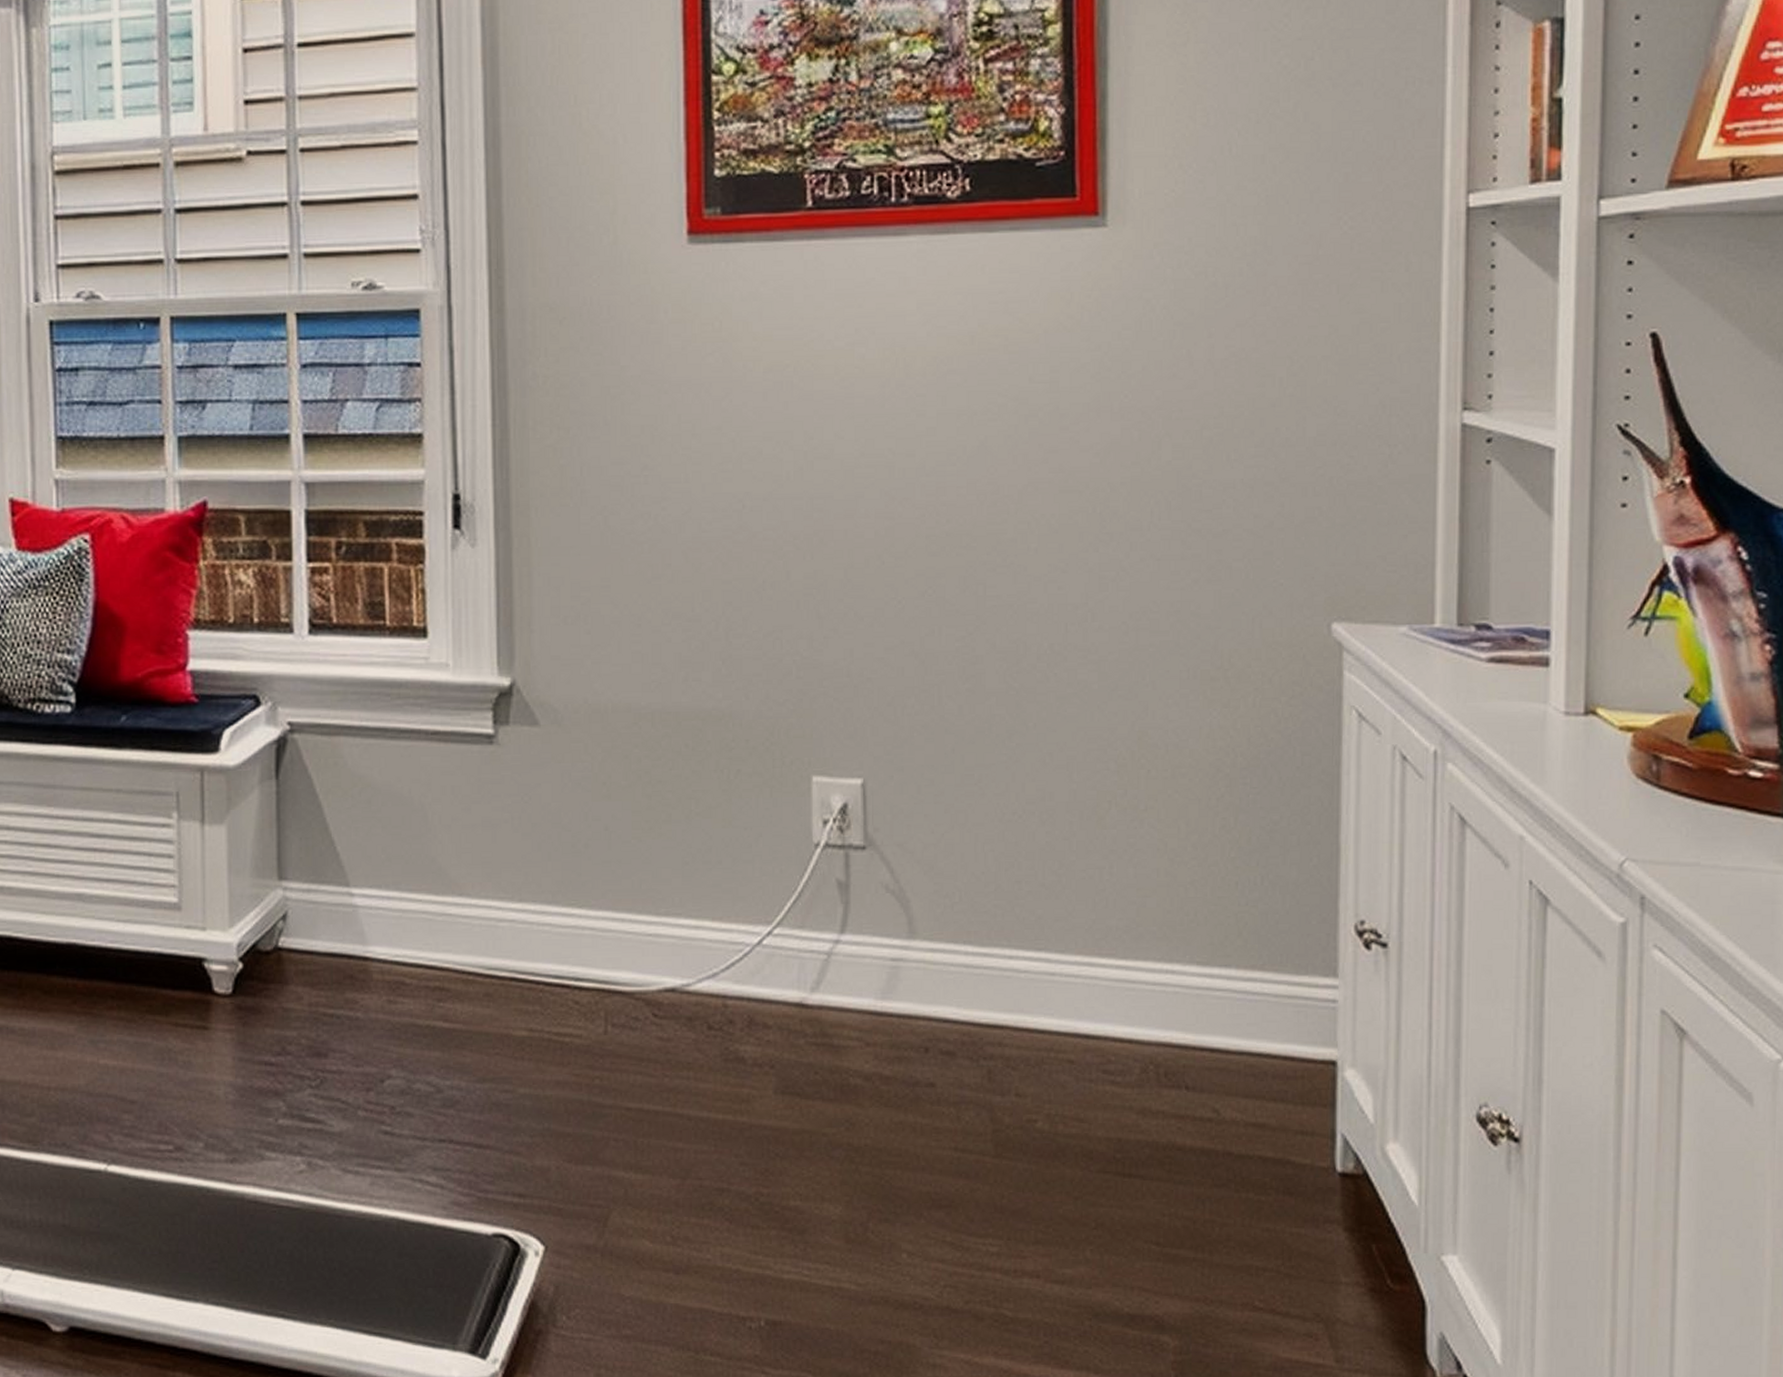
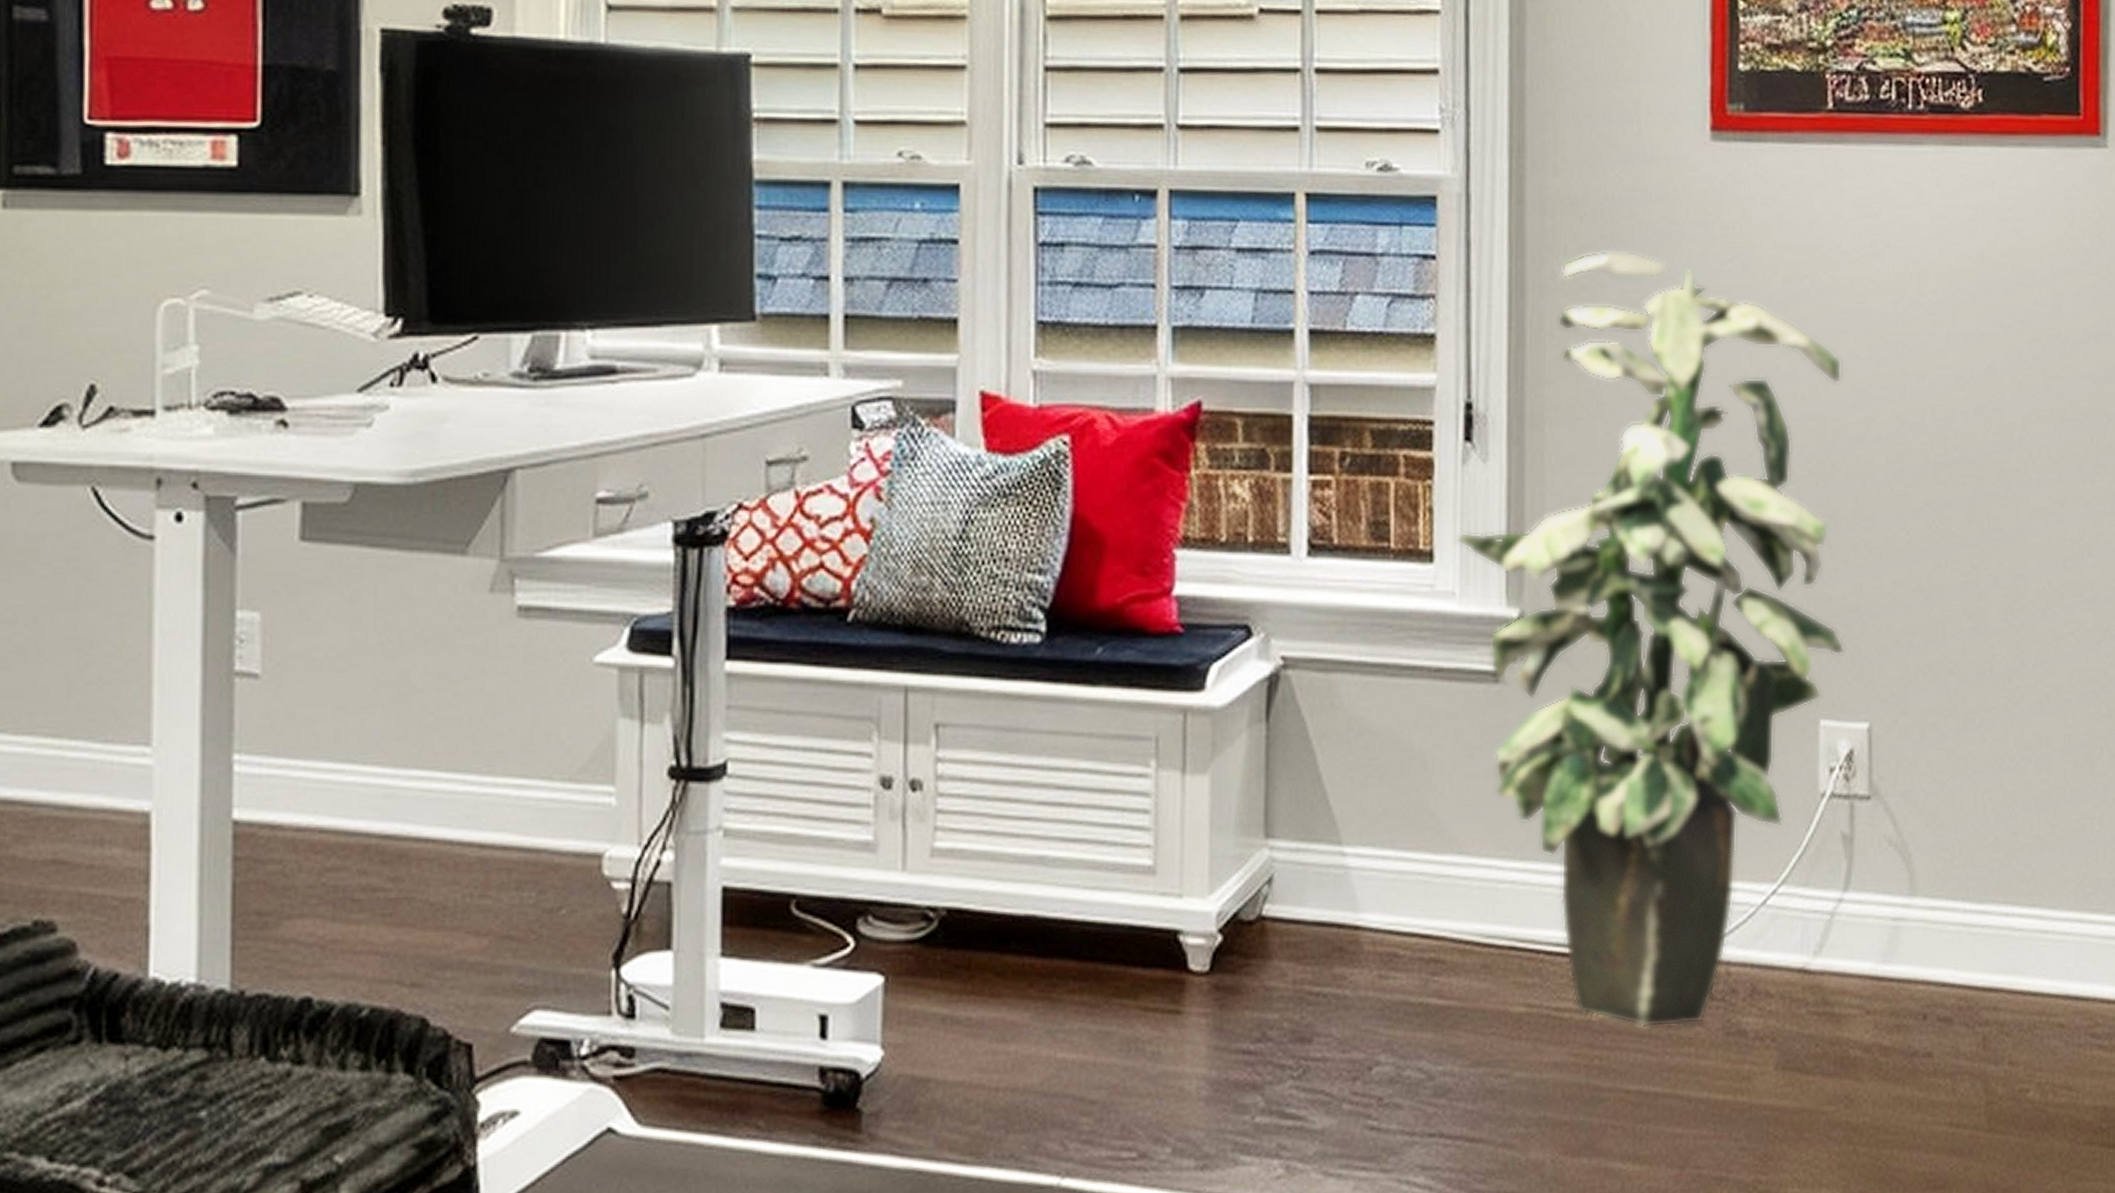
indoor plant: none [447,351,836,1053] -> present [1455,251,1844,1028]

